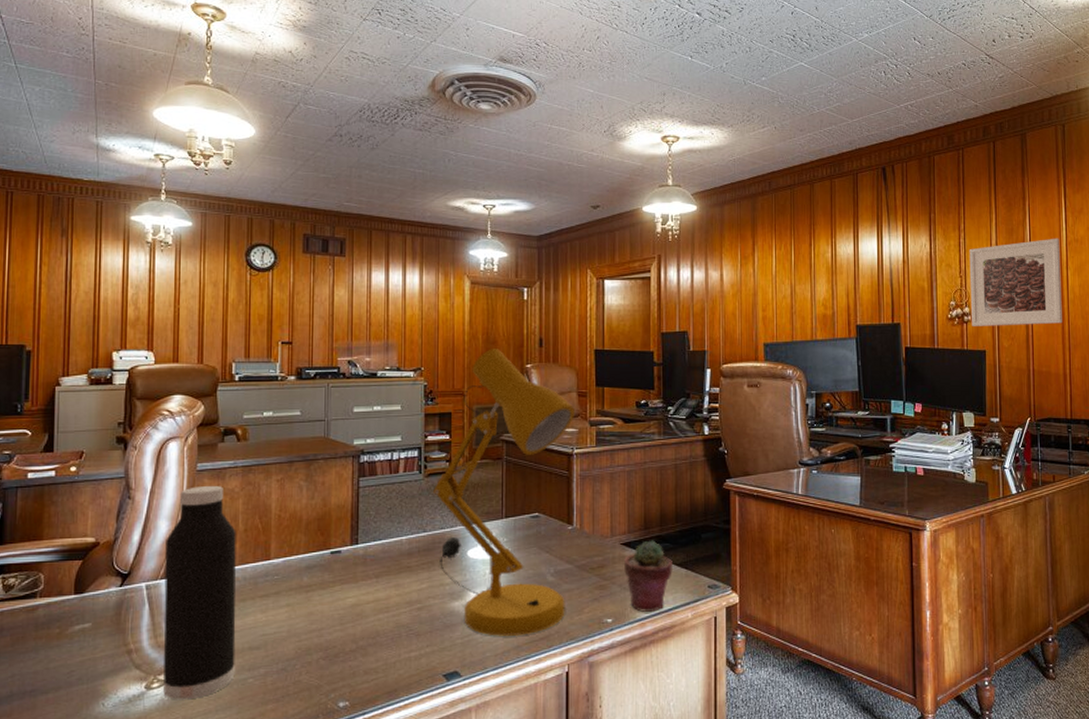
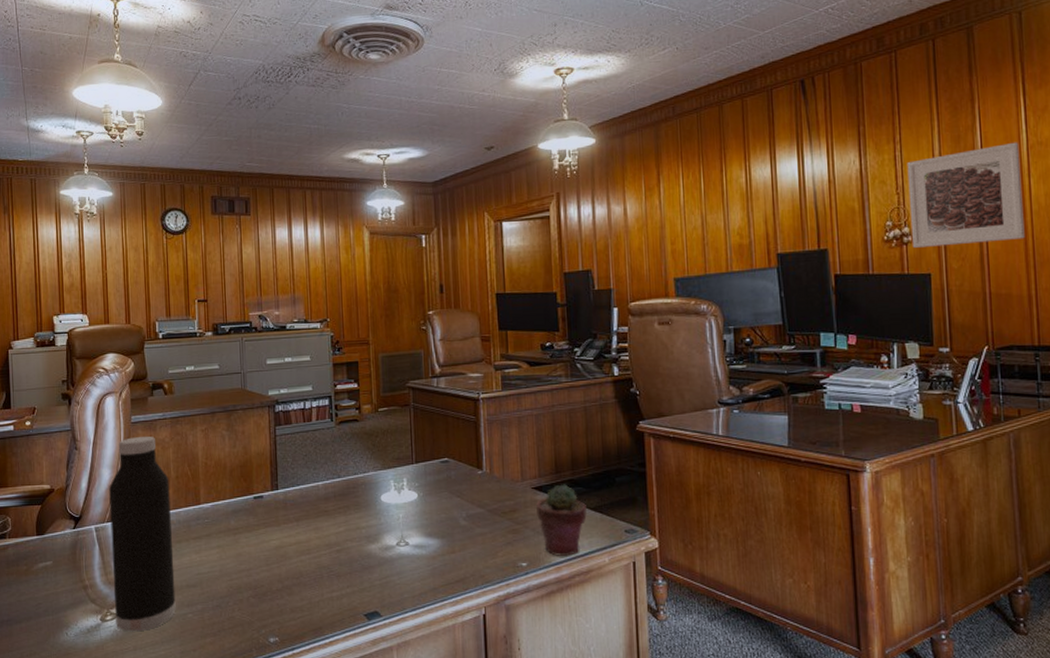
desk lamp: present [432,349,574,636] -> none [344,297,479,578]

